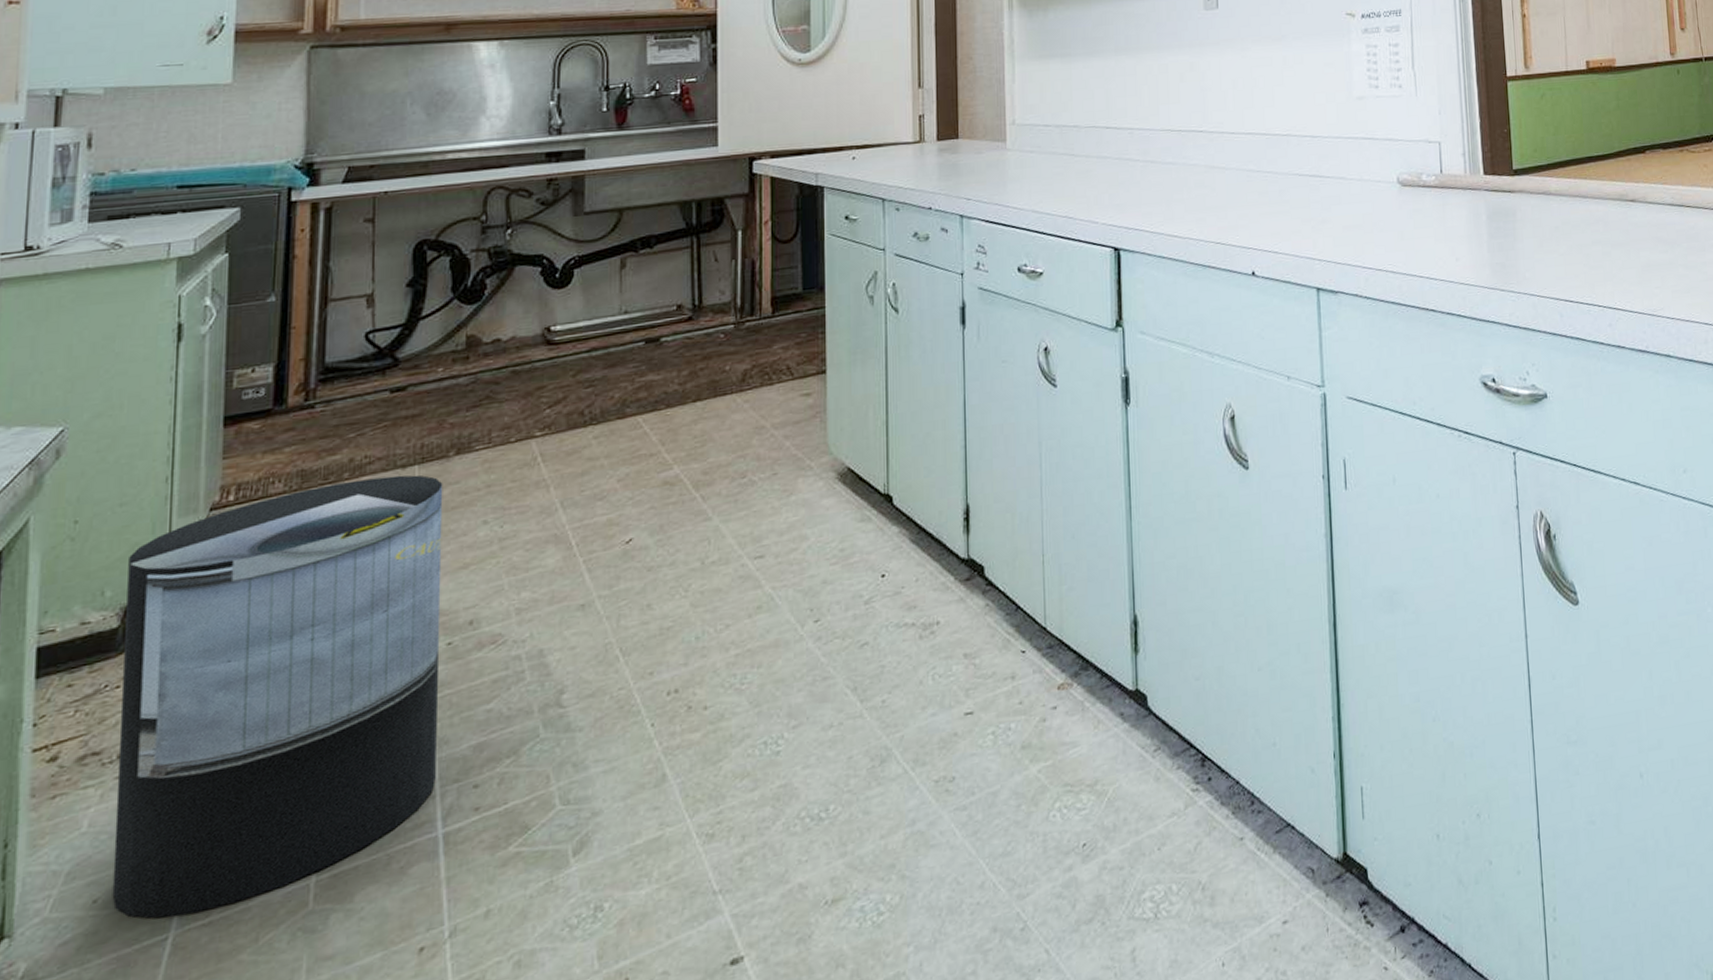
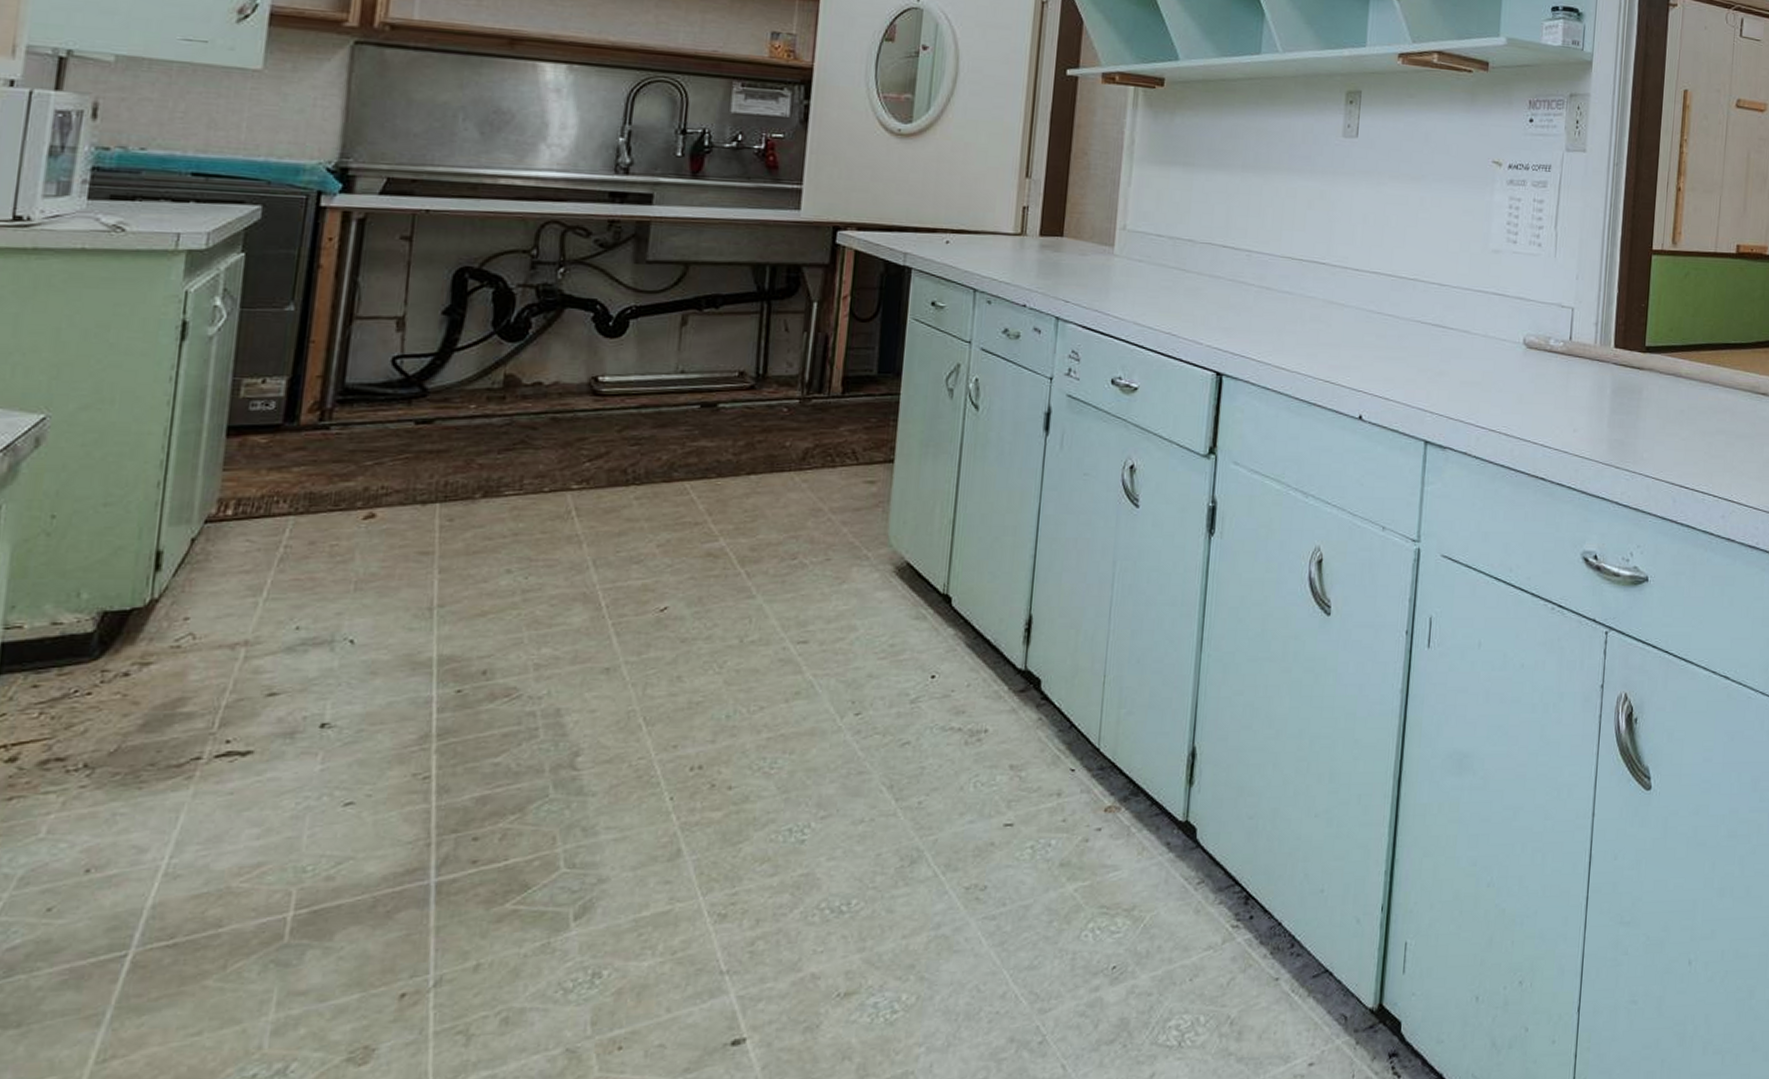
trash can: present [112,475,443,919] -> none [68,510,466,934]

